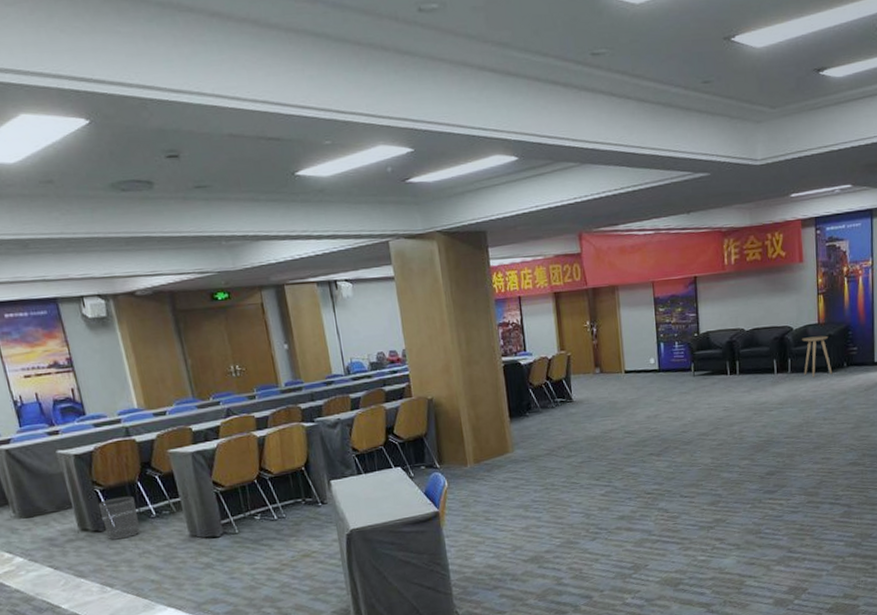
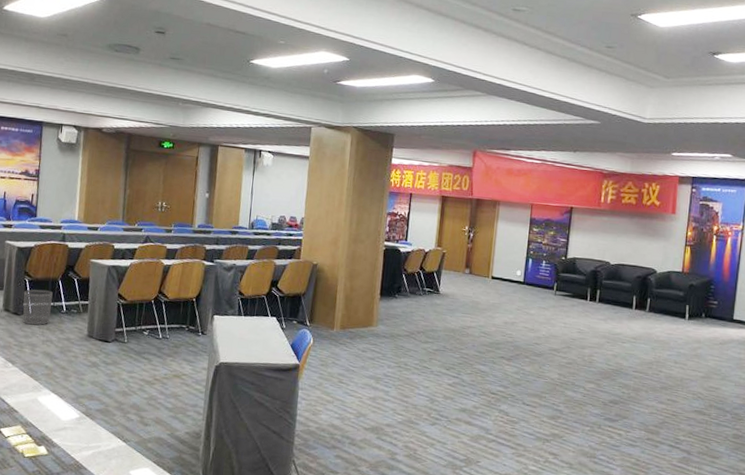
side table: present [802,335,833,377] -> none [661,282,691,322]

